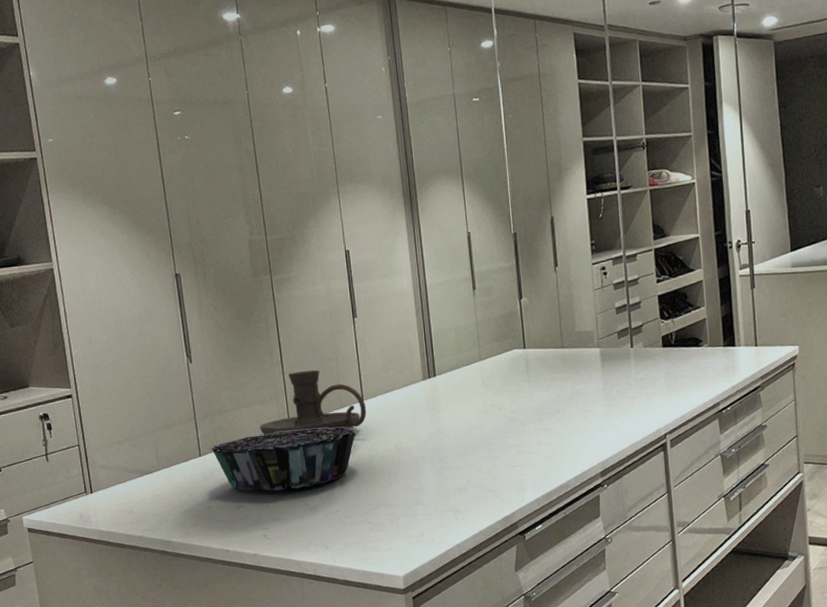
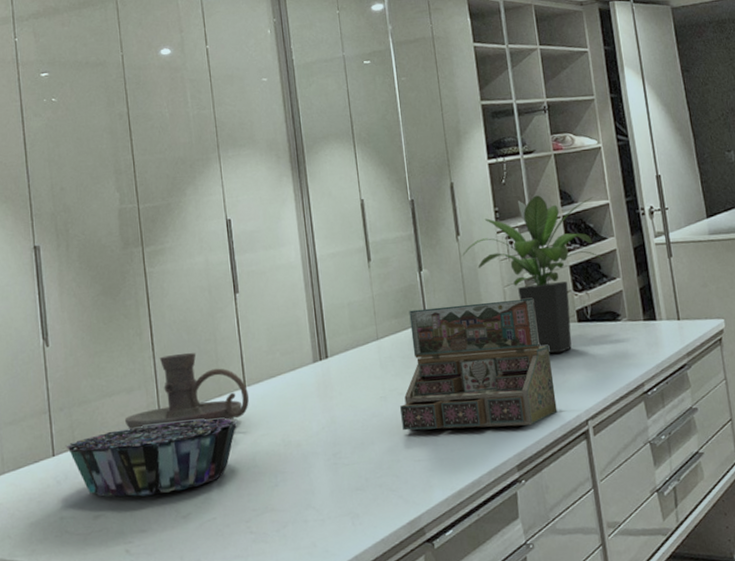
jewelry box: none [499,325,639,441] -> present [400,299,558,431]
potted plant: none [559,229,690,375] -> present [461,195,603,354]

